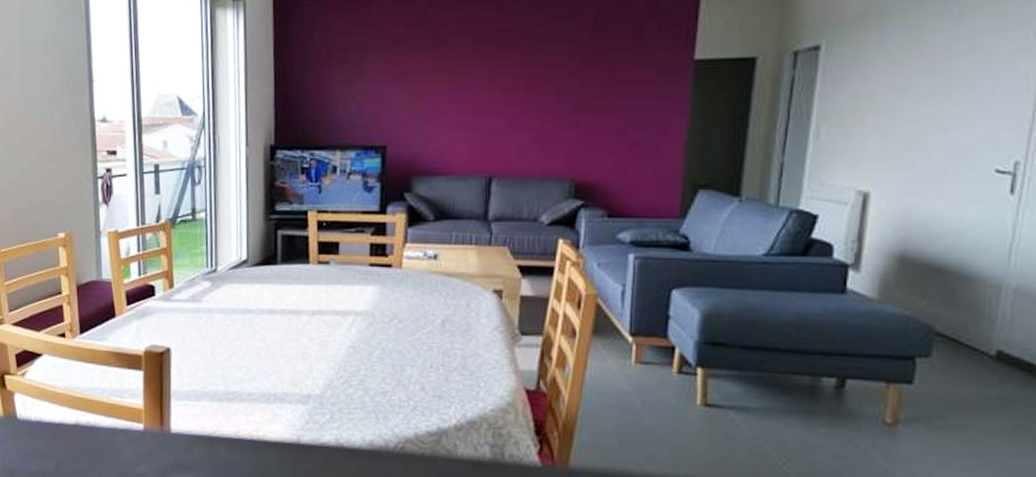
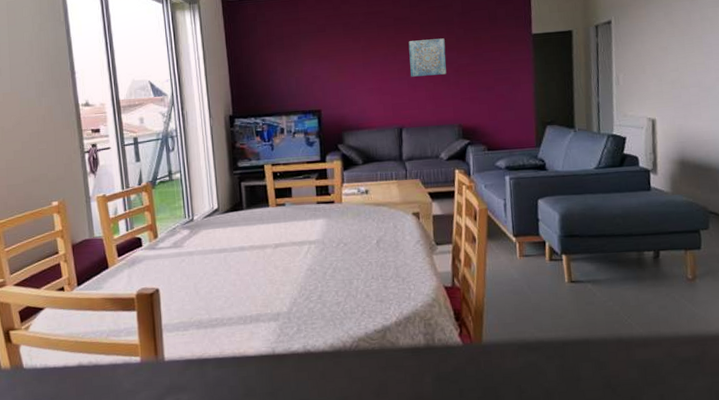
wall art: none [512,60,565,110] -> present [408,38,447,77]

